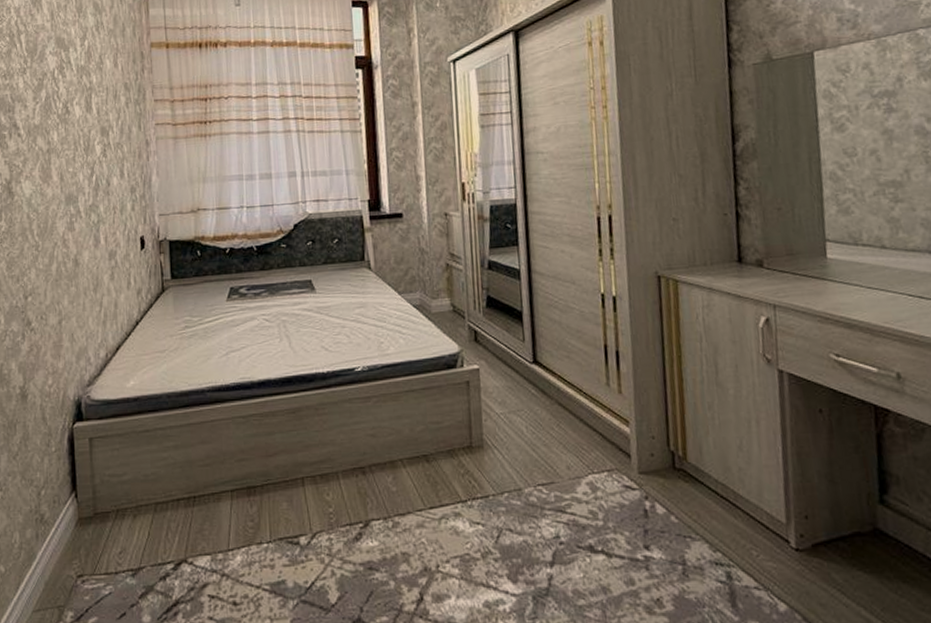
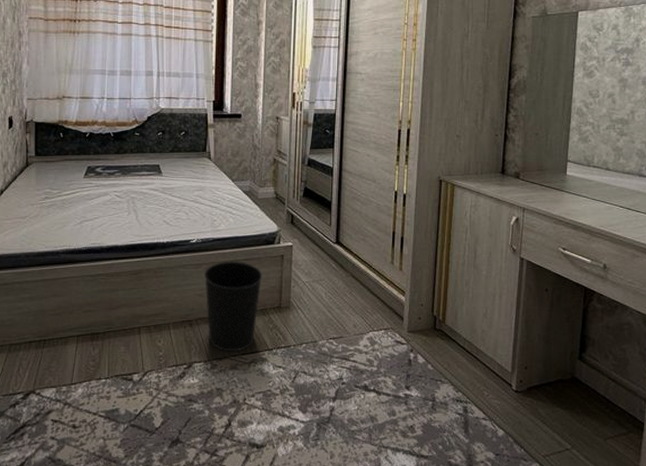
wastebasket: none [374,392,446,506] -> present [203,262,263,352]

